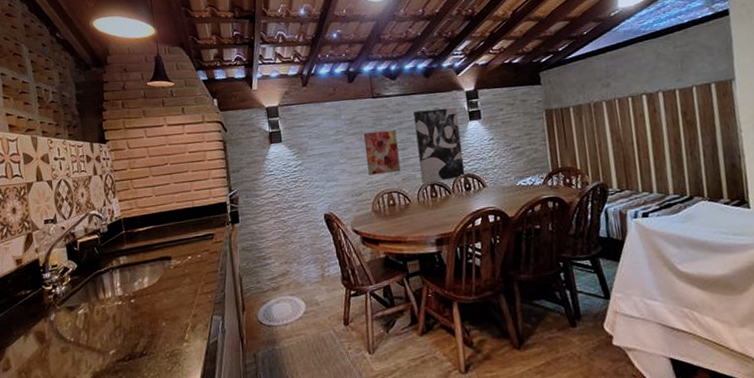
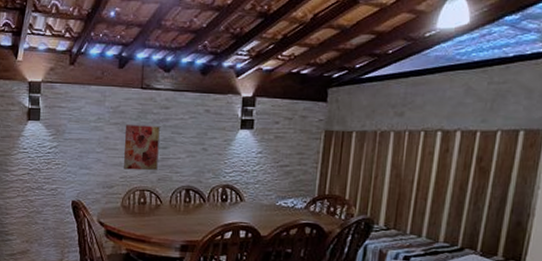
wall art: present [413,108,466,184] -> none [177,110,229,188]

